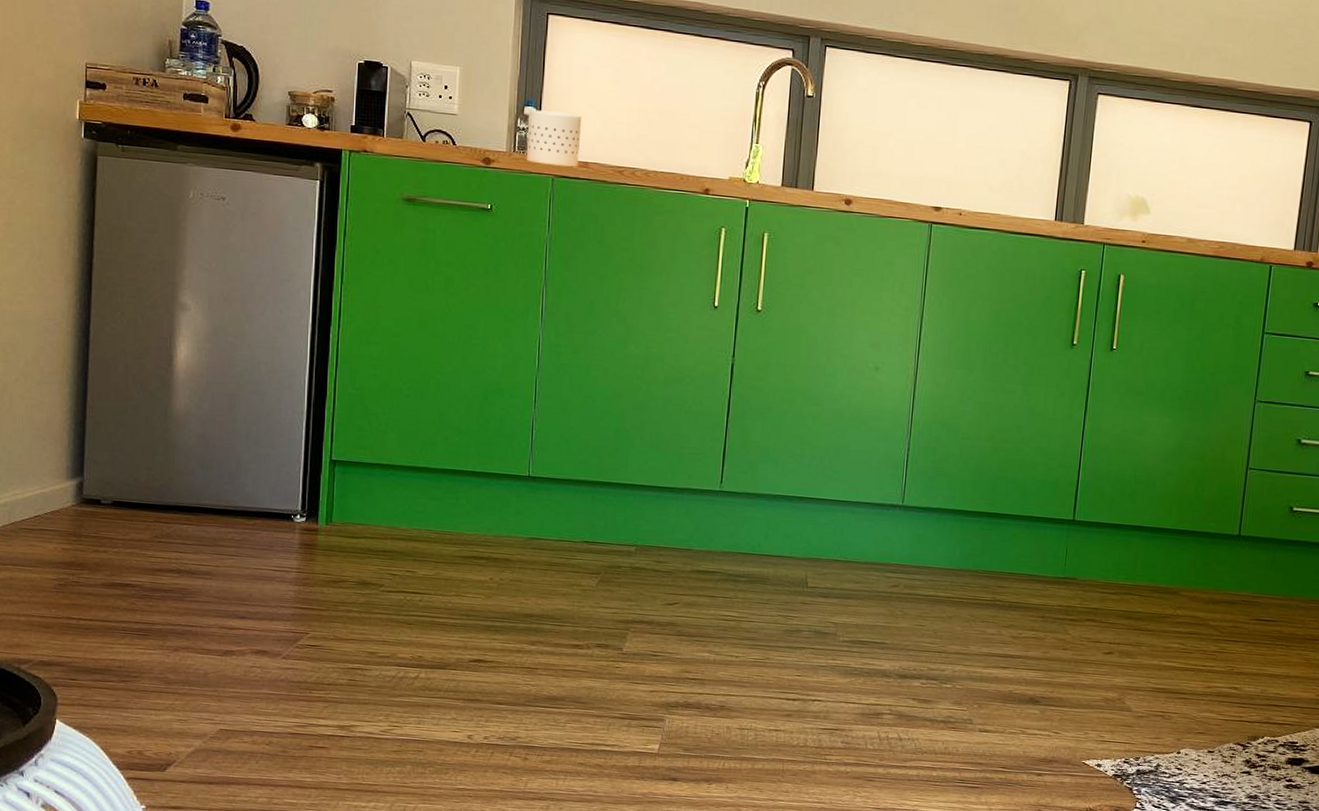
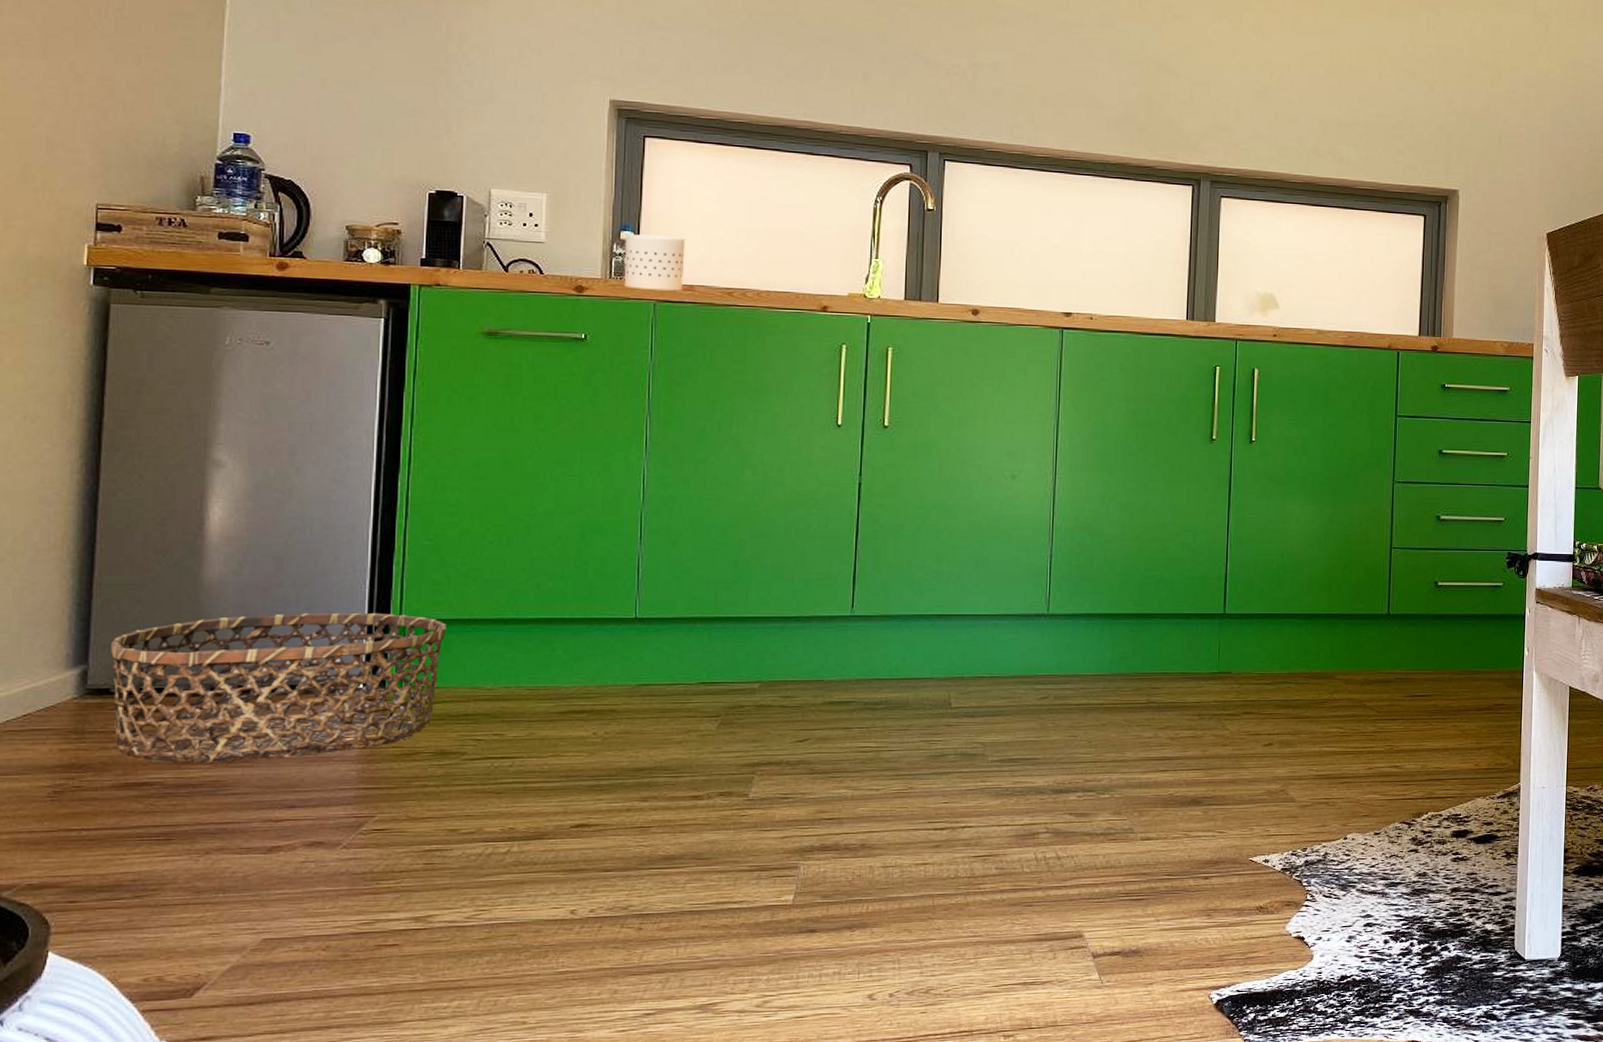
basket: none [101,444,369,575] -> present [111,612,447,763]

